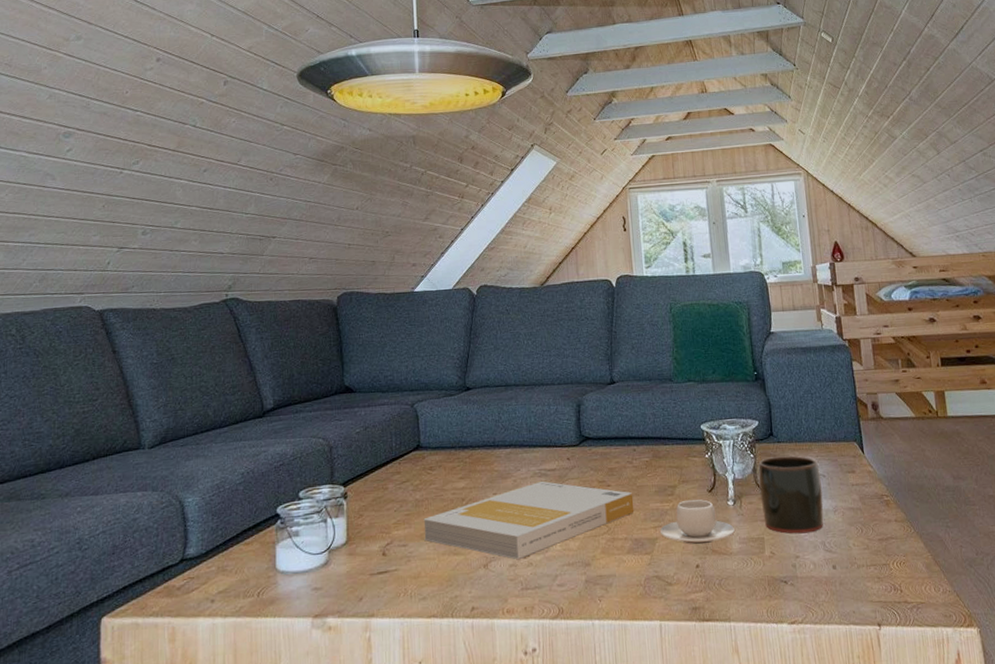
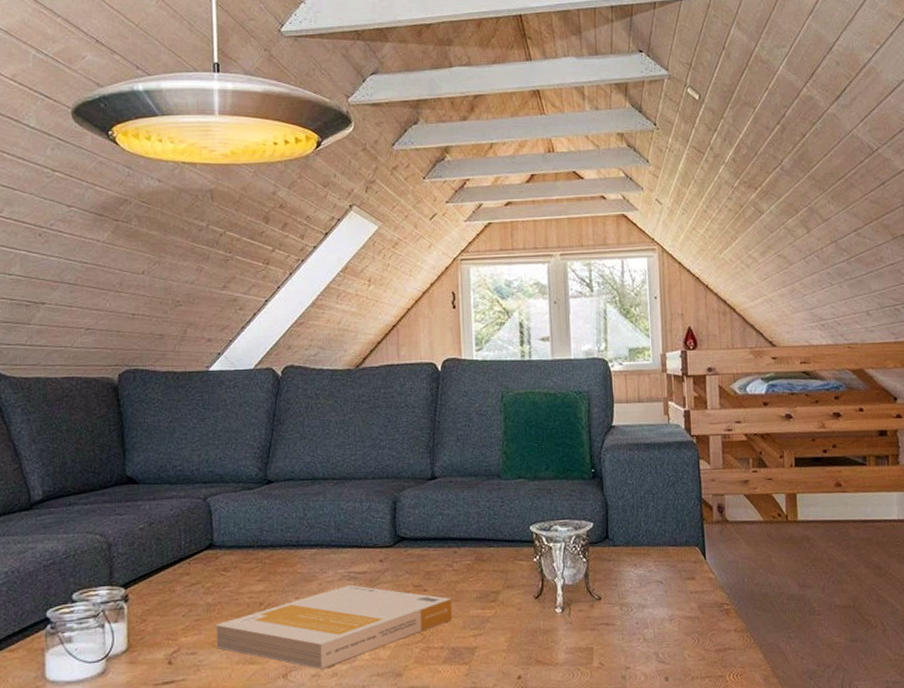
teacup: present [659,499,736,544] -> none [479,606,563,654]
mug: present [758,455,824,534] -> none [590,560,659,644]

